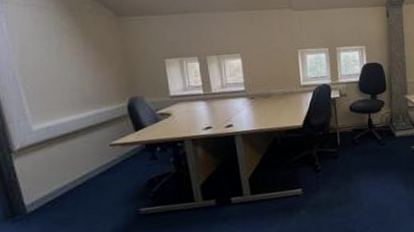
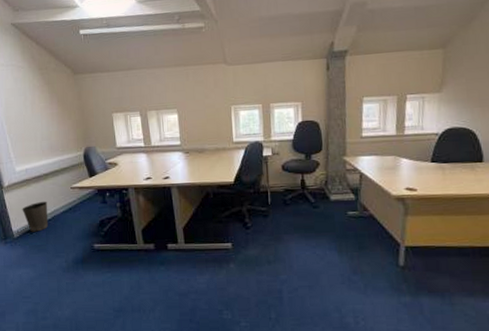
waste basket: none [39,163,78,203] -> present [22,201,49,232]

